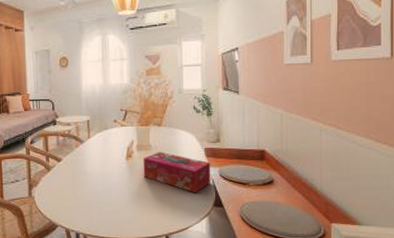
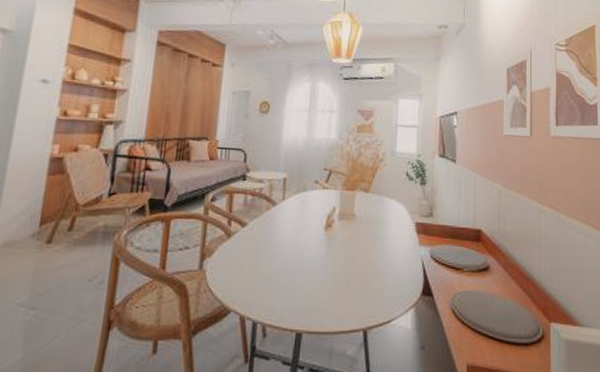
tissue box: present [143,152,211,193] -> none [343,223,422,277]

